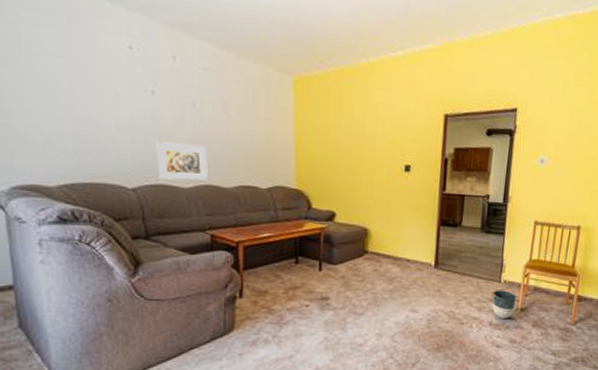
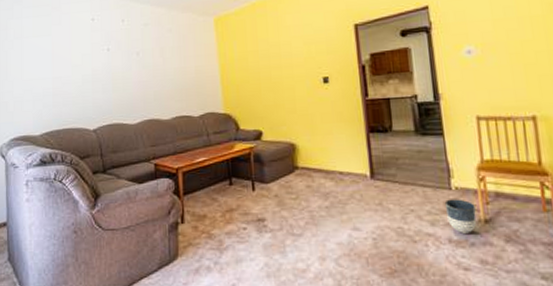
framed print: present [156,142,208,180] -> none [111,86,150,119]

